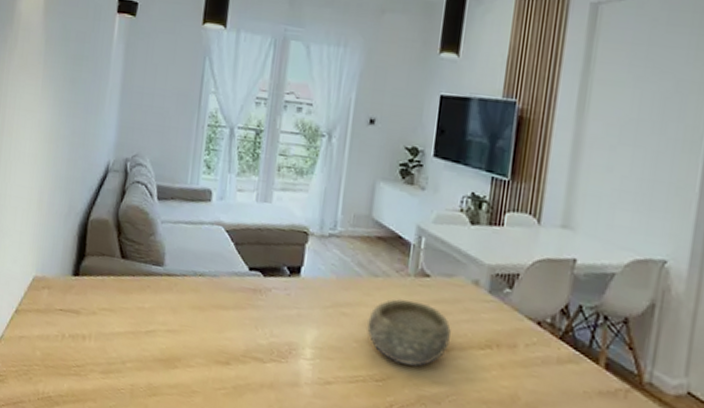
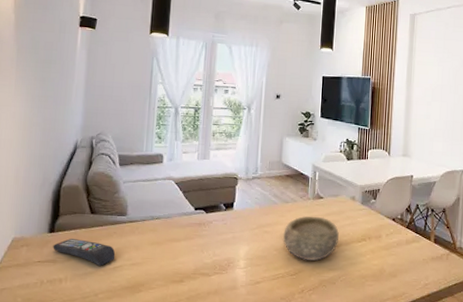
remote control: none [77,286,148,327] -> present [53,239,116,266]

